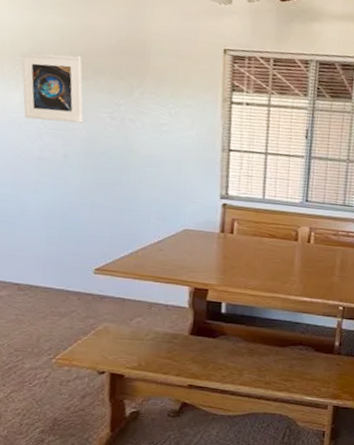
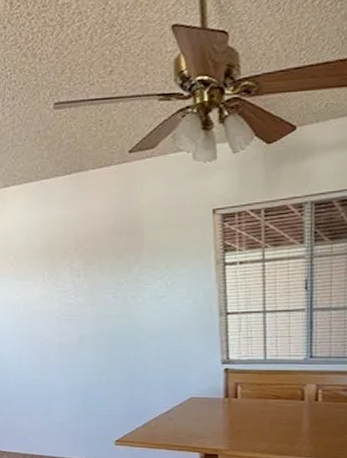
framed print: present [21,52,83,123] -> none [36,243,91,309]

